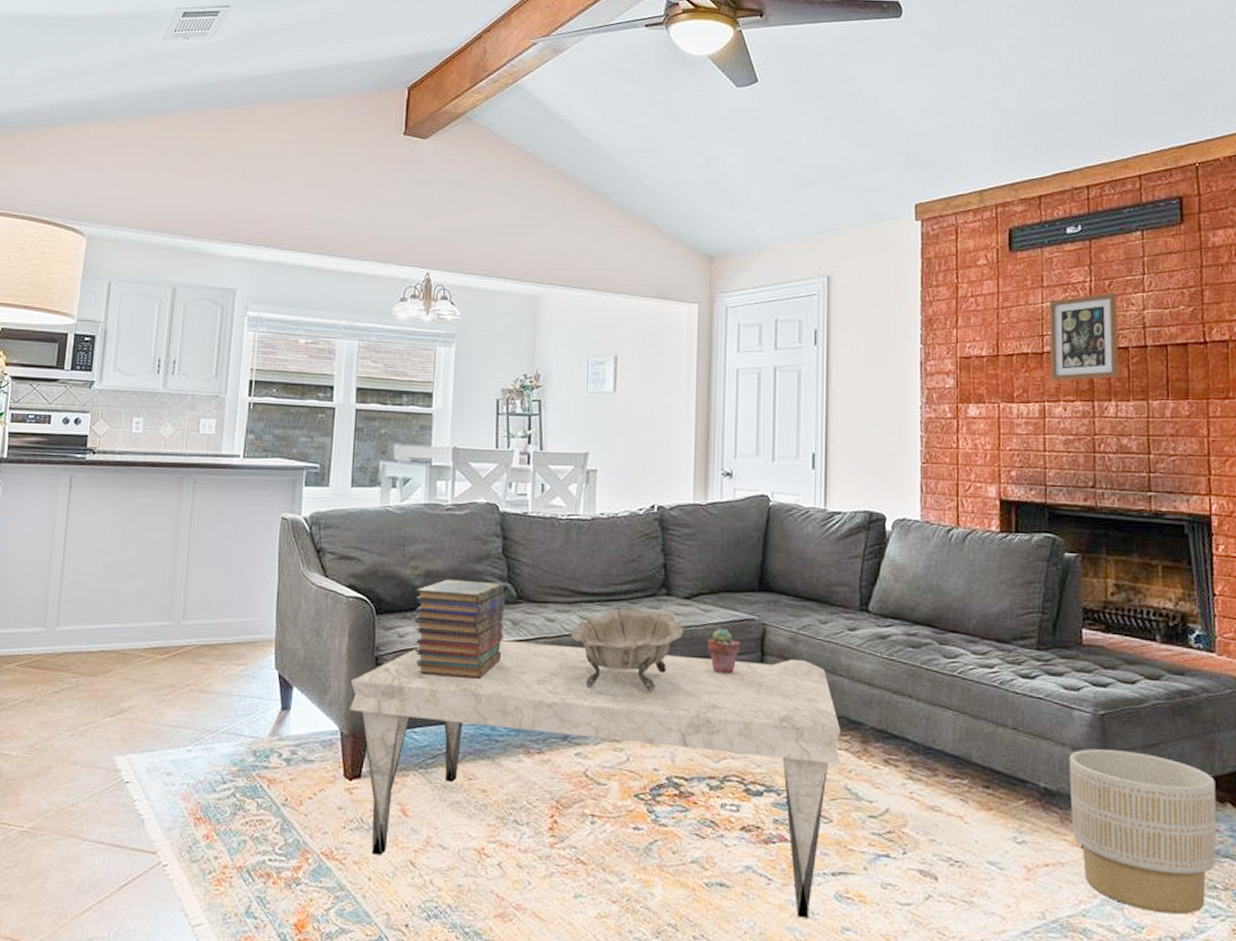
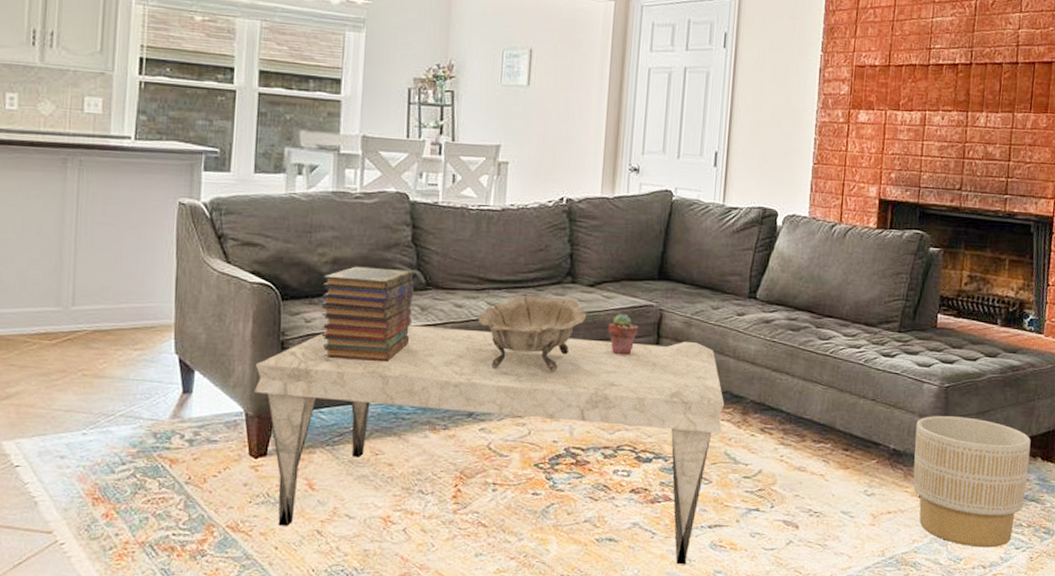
picture frame: present [1050,292,1118,381] -> none [933,11,998,92]

